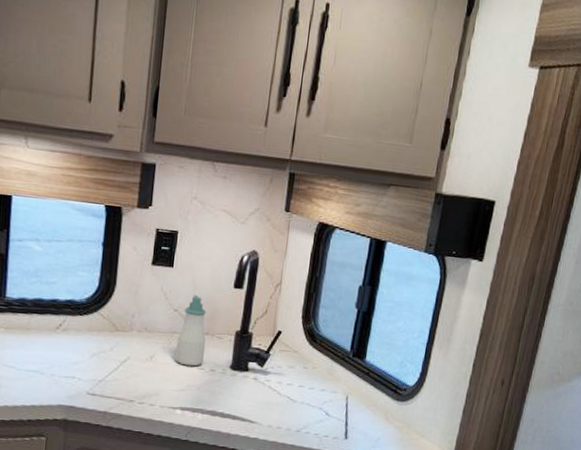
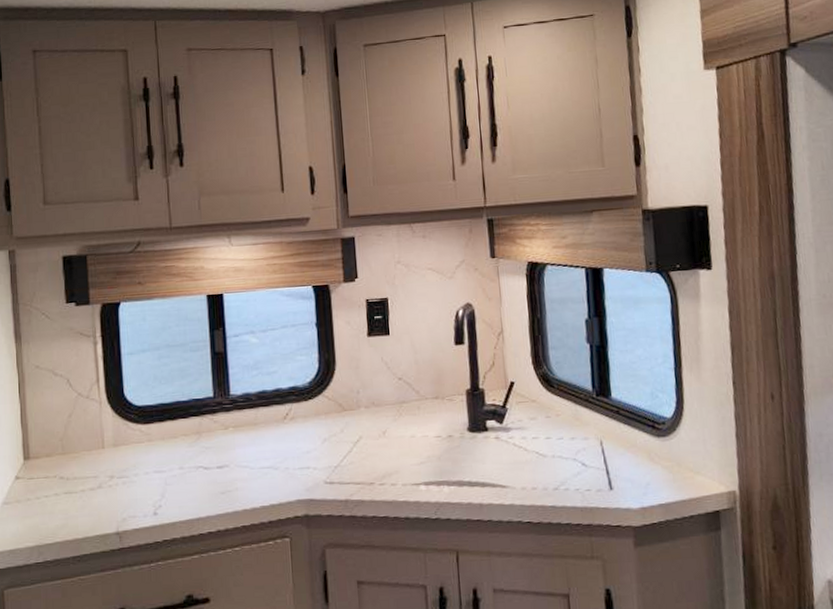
soap bottle: present [175,295,207,367] -> none [407,359,439,436]

